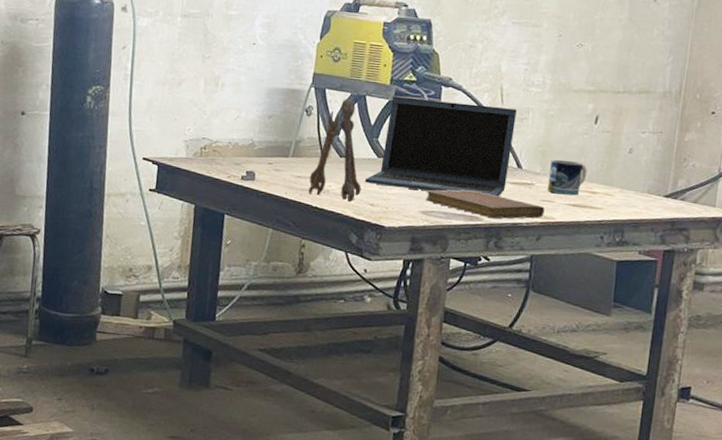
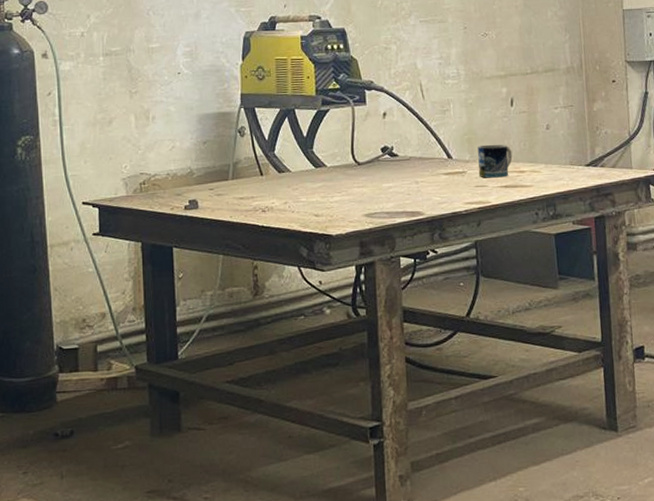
wrench: present [308,99,361,203] -> none [252,115,304,217]
laptop: present [364,96,517,197] -> none [306,102,441,195]
notebook: present [425,189,545,219] -> none [366,186,480,212]

